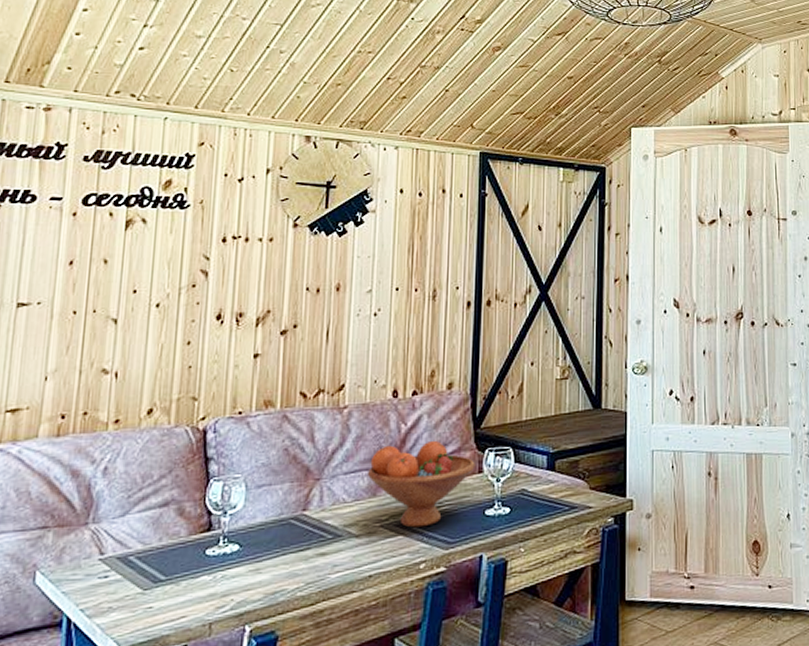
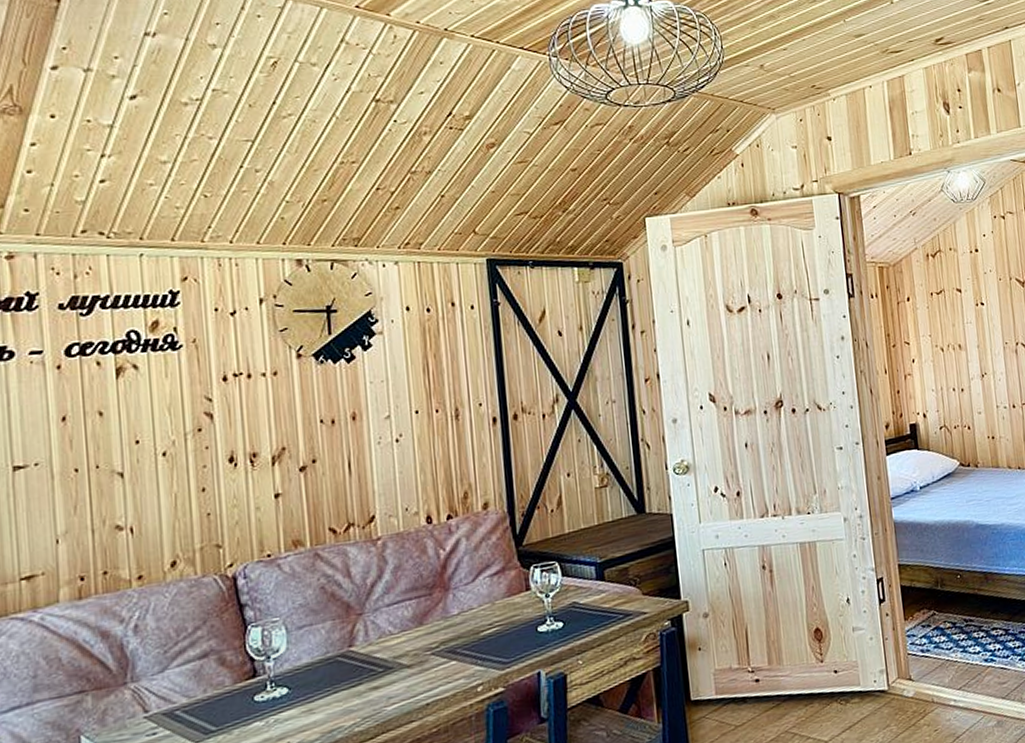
fruit bowl: present [366,440,475,528] -> none [410,562,522,653]

